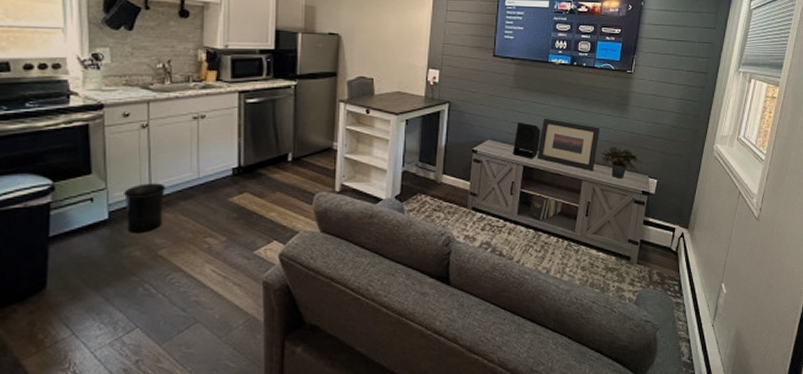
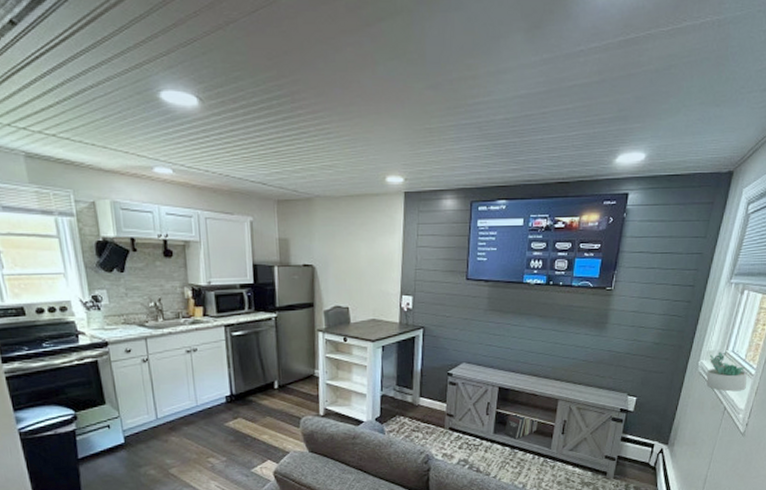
waste bin: present [124,183,165,233] -> none [135,411,171,455]
speaker: present [513,122,541,159] -> none [488,344,516,381]
picture frame: present [538,119,599,171] -> none [513,340,576,391]
potted plant: present [602,146,645,178] -> none [579,365,624,397]
succulent plant: none [722,137,758,176] -> present [706,352,747,392]

